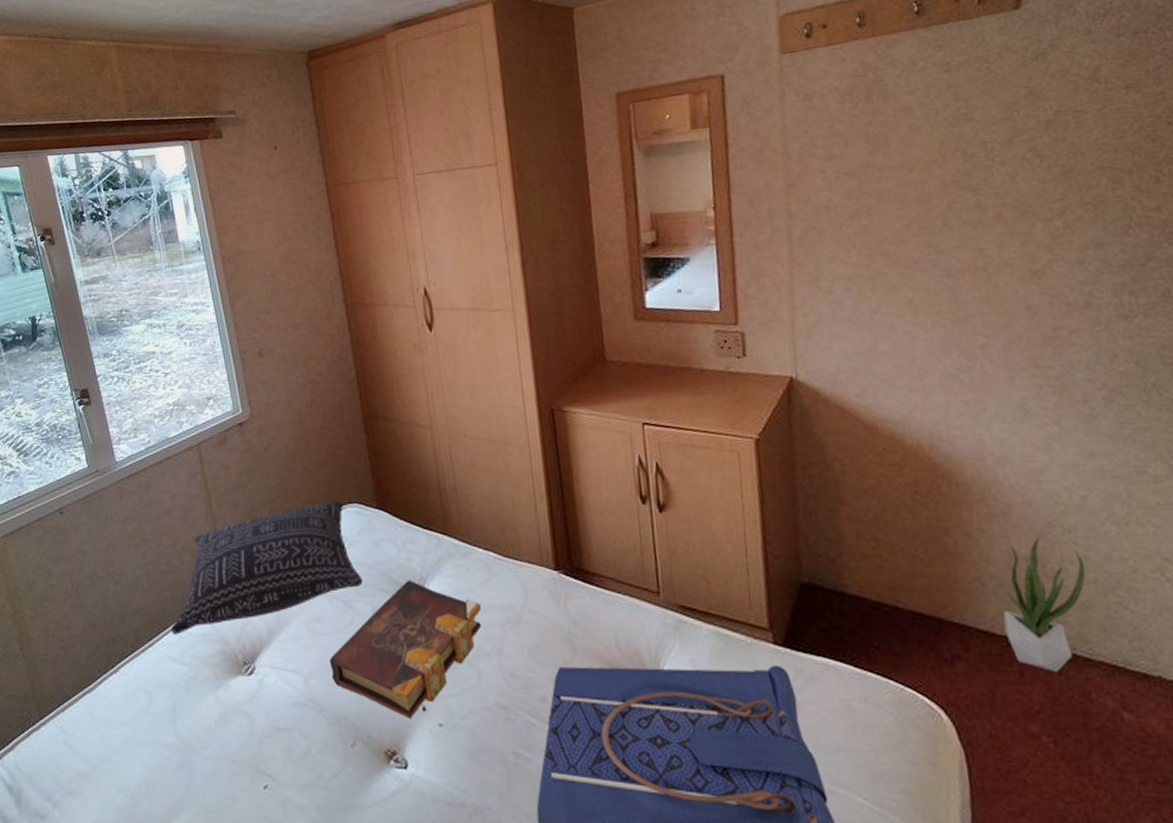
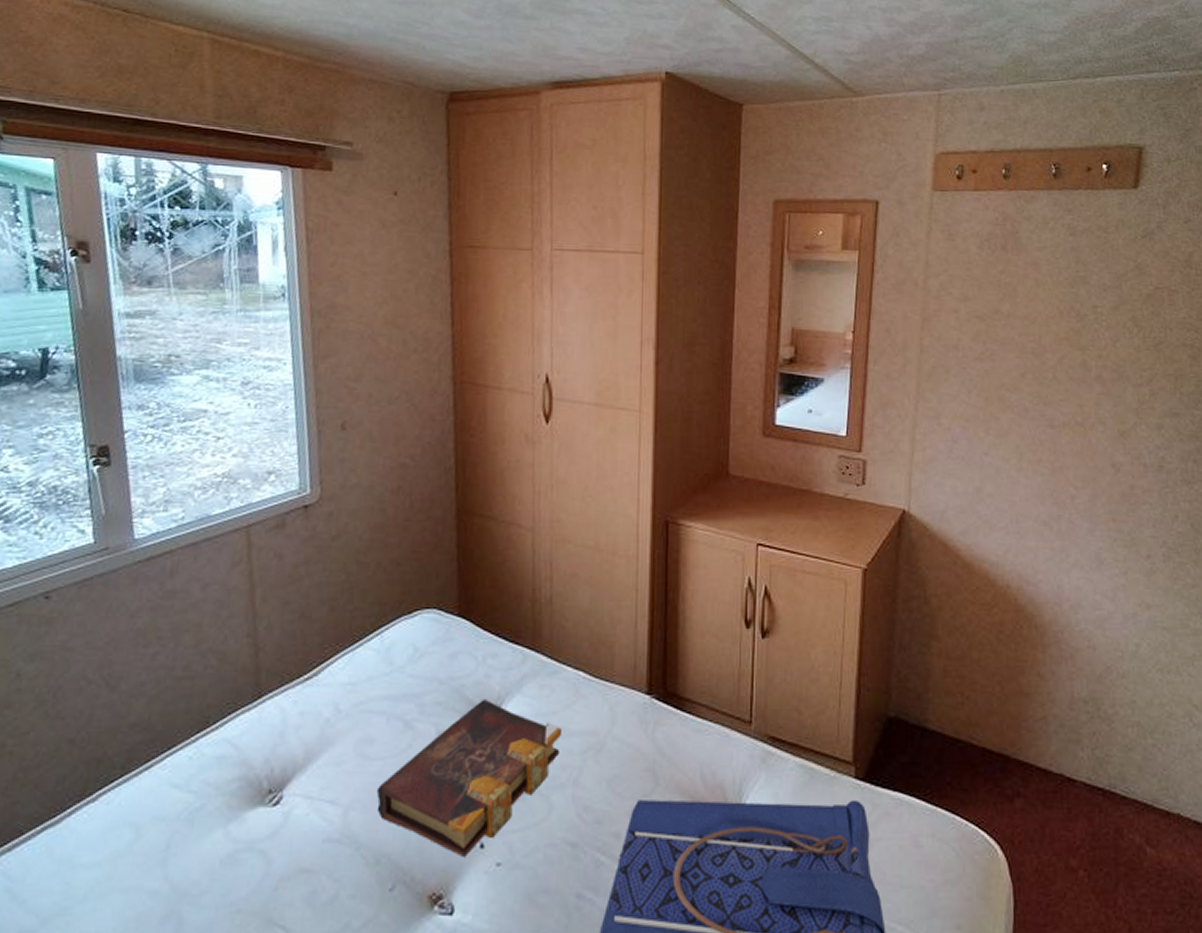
pillow: present [171,500,363,635] -> none [178,604,430,756]
potted plant: present [1003,537,1086,673] -> none [1060,681,1132,810]

